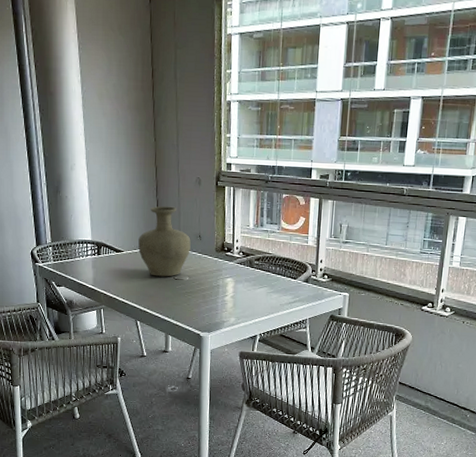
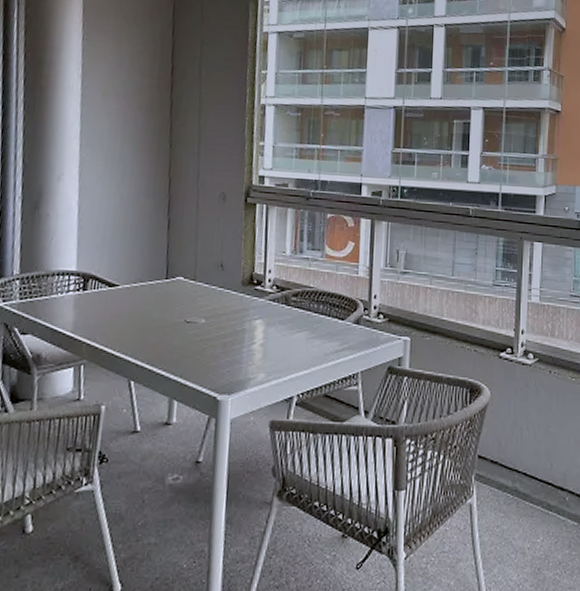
vase: present [138,206,191,277] -> none [139,227,210,319]

